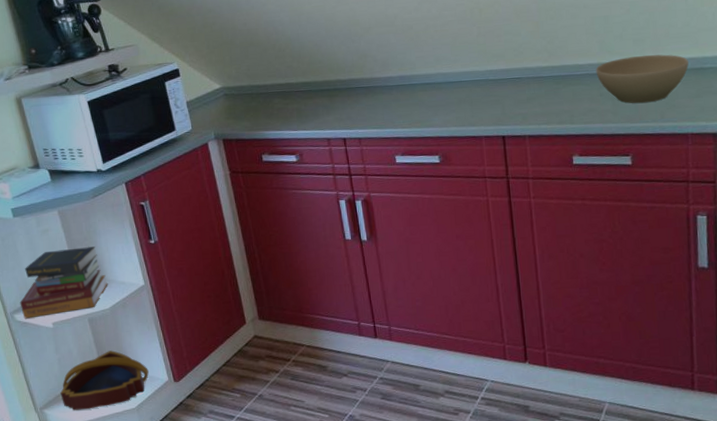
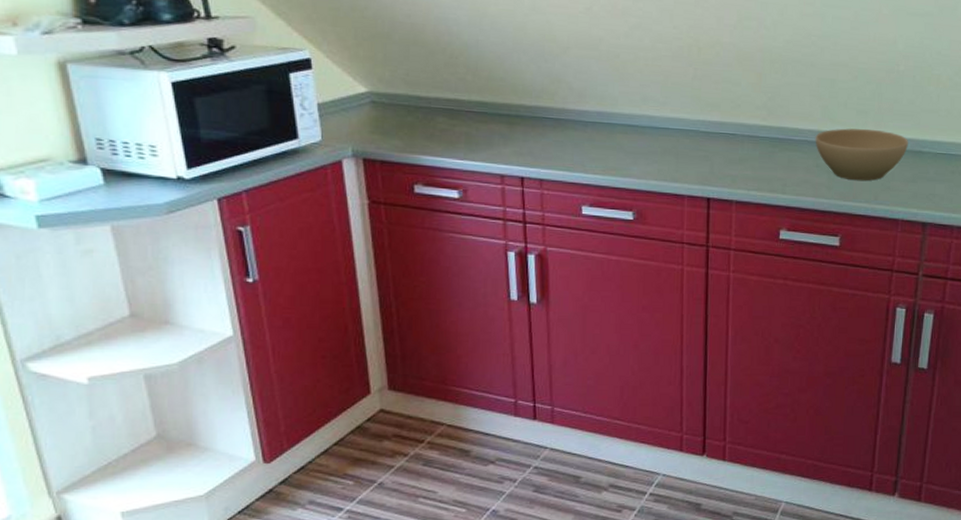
books: present [20,246,108,319] -> none [37,278,179,369]
decorative basket: present [60,350,149,410] -> none [91,419,228,496]

